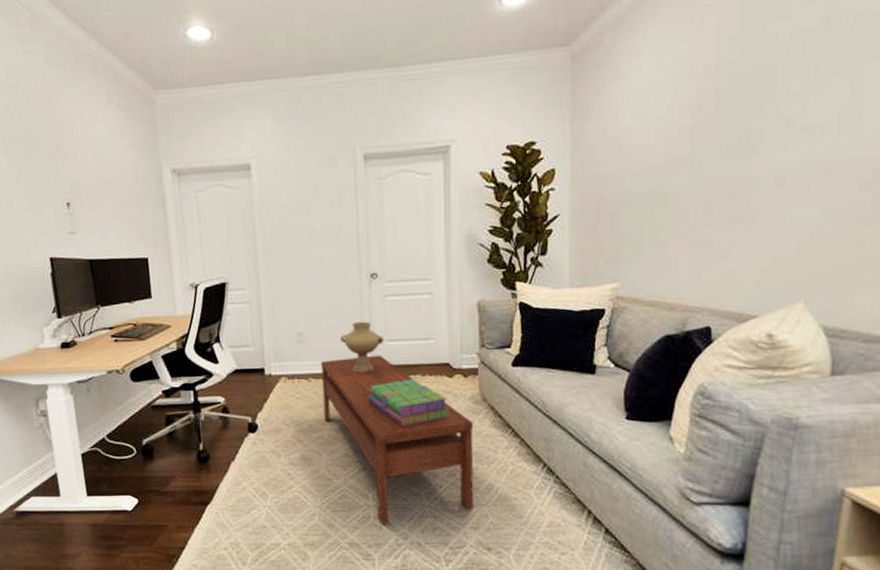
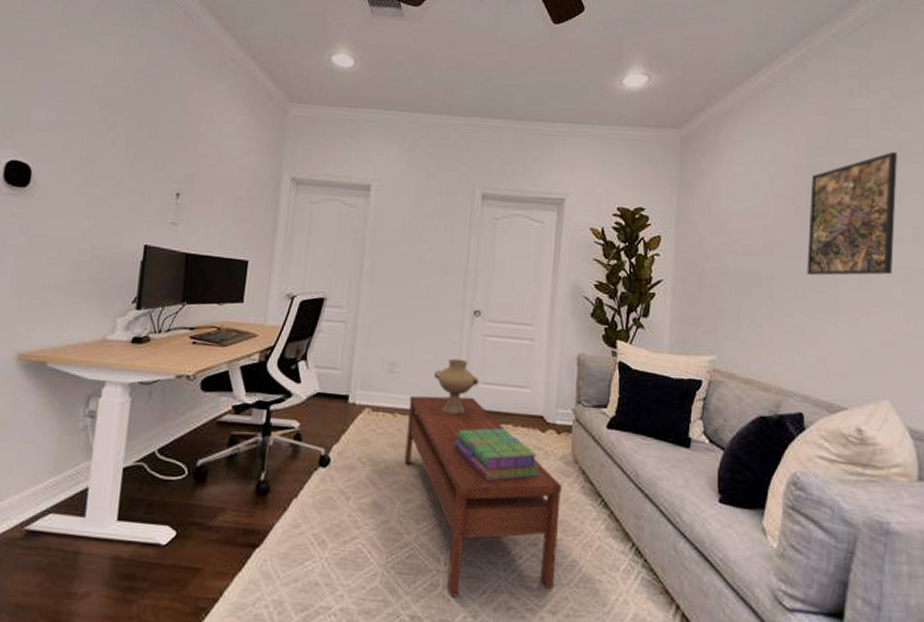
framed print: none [715,28,824,185] -> present [807,151,897,276]

